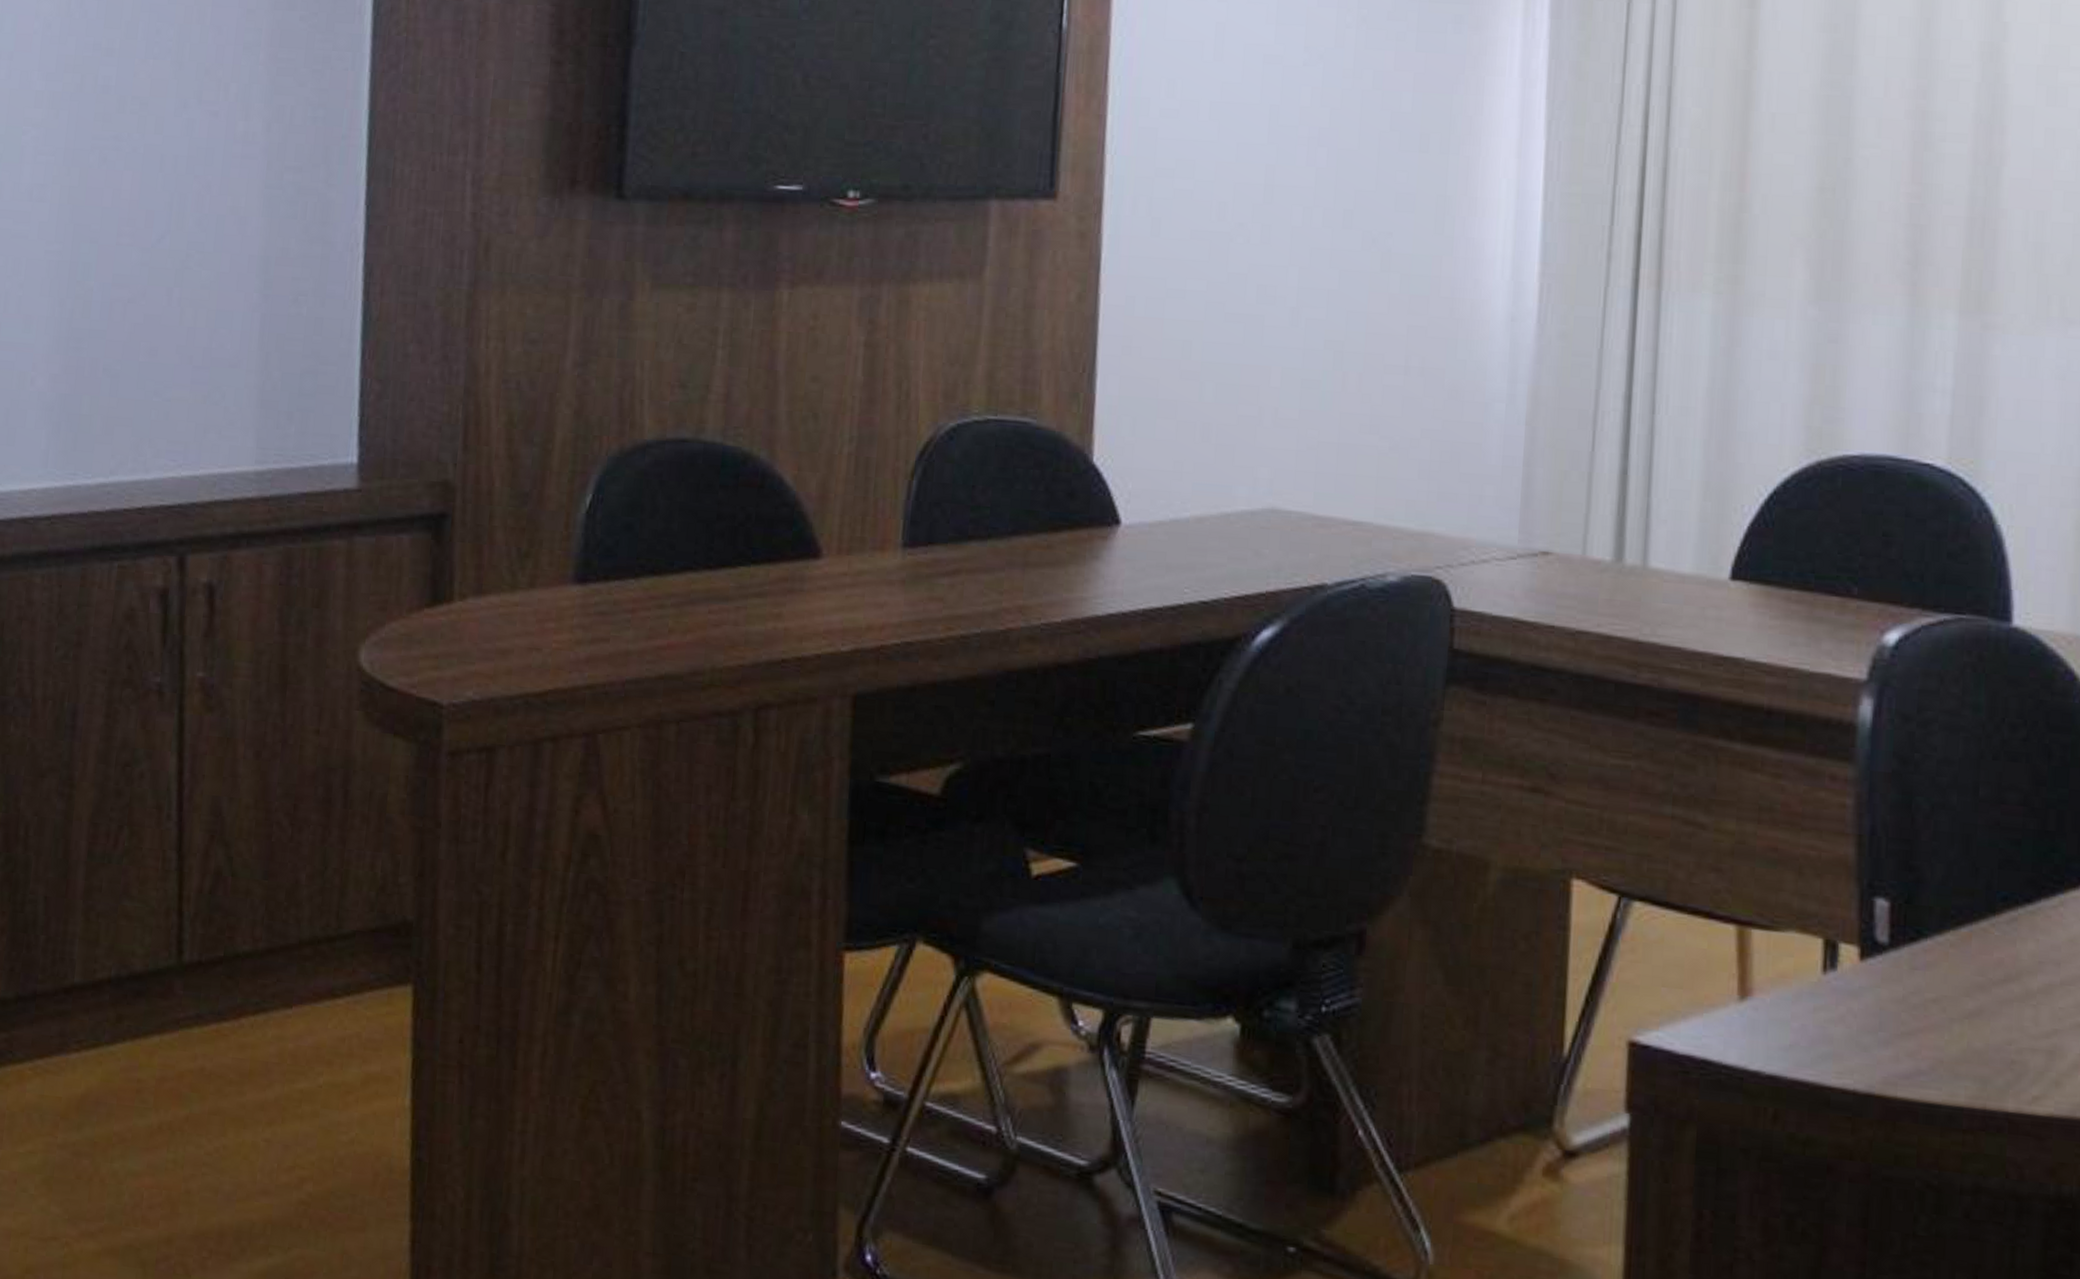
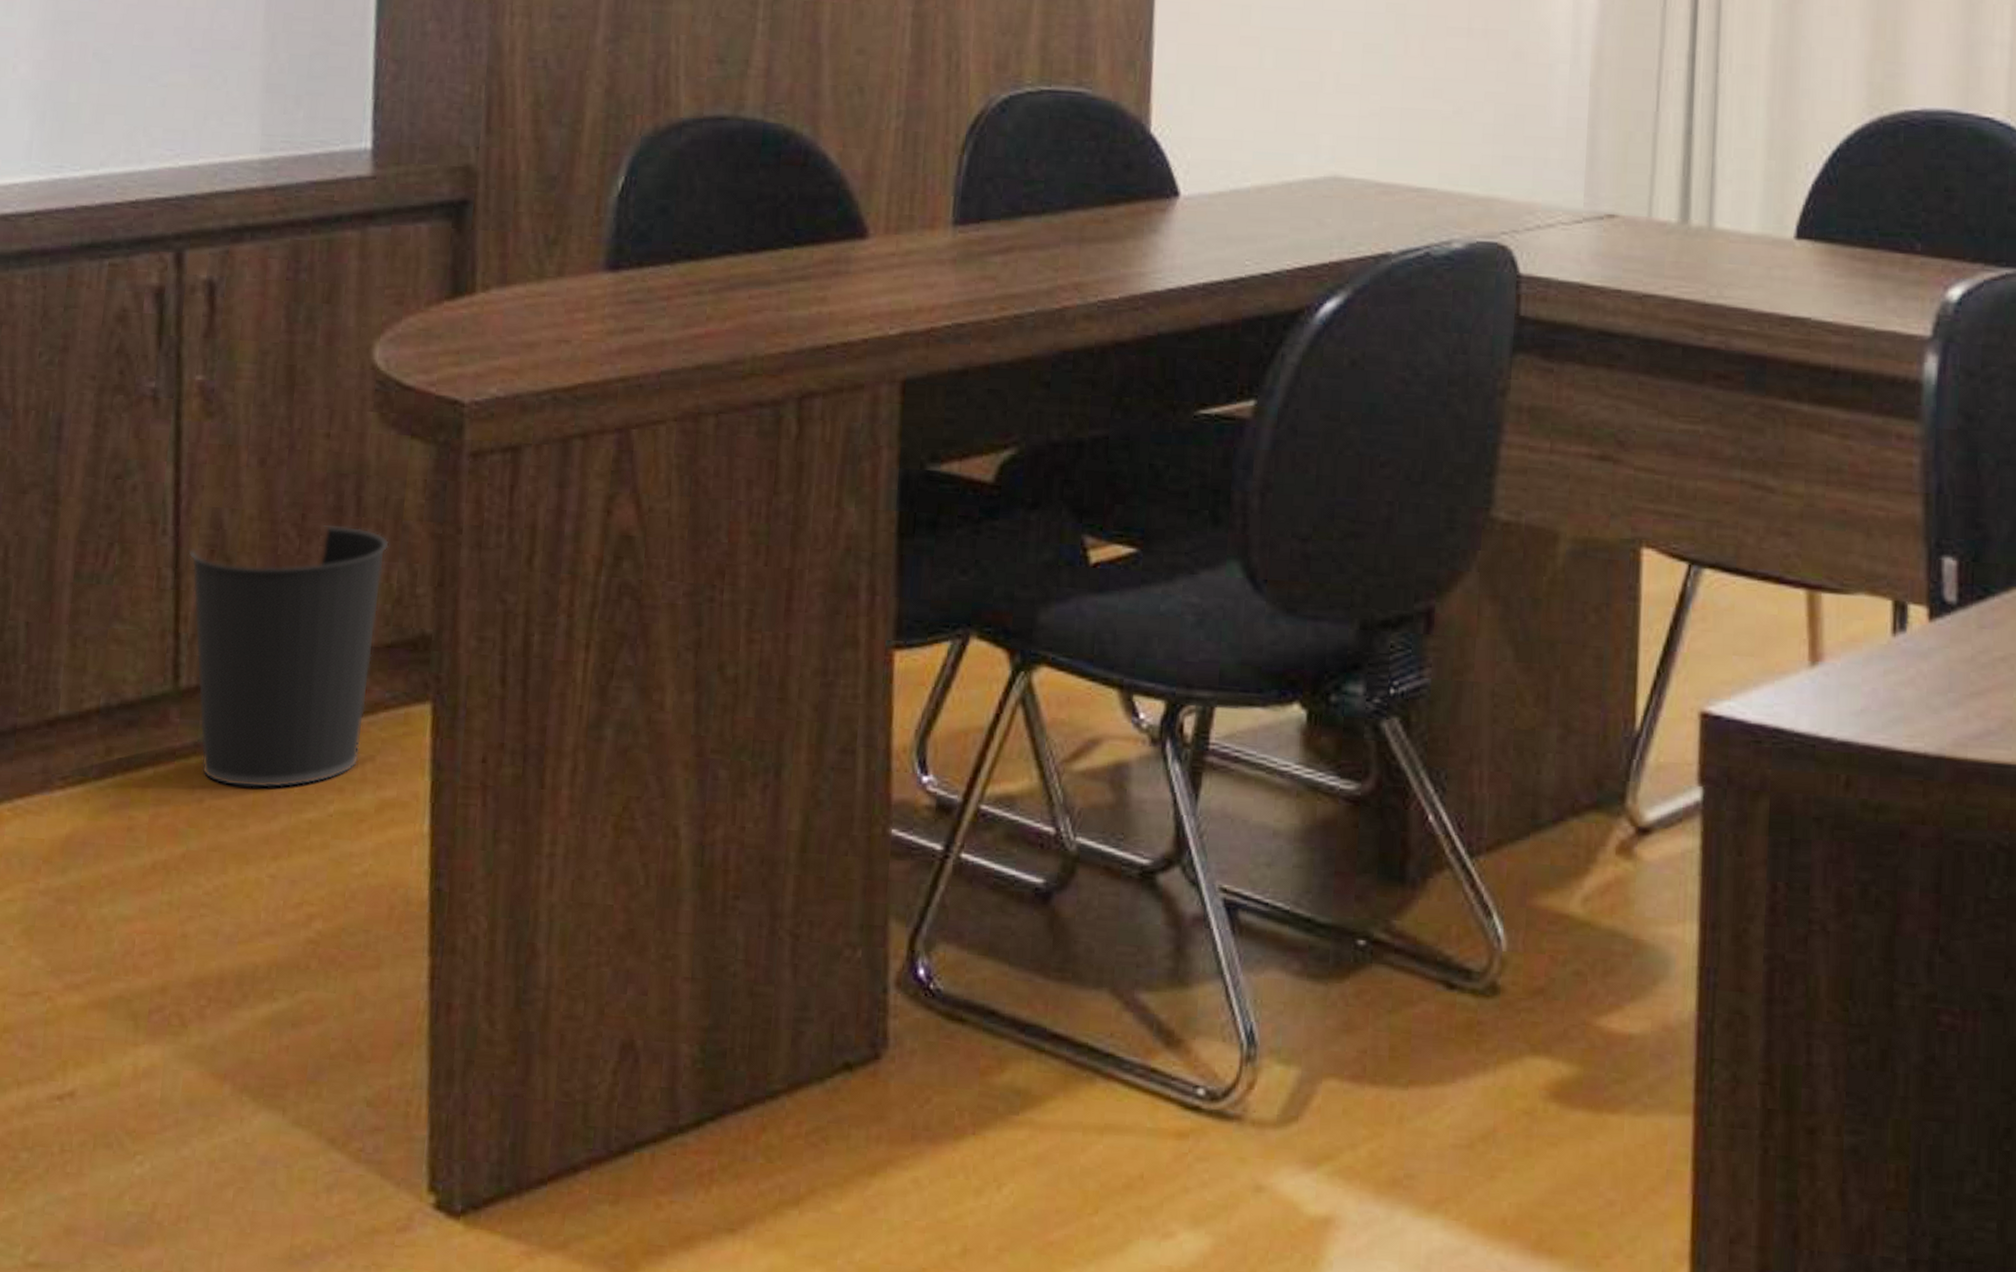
wastebasket: none [191,815,374,1059] -> present [188,524,389,789]

